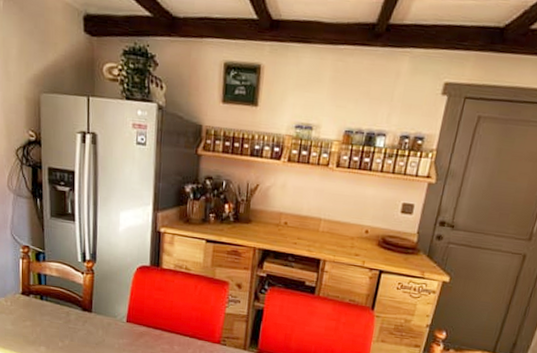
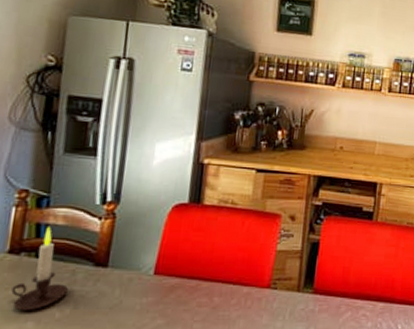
candle: none [27,276,65,339] -> present [11,226,68,311]

